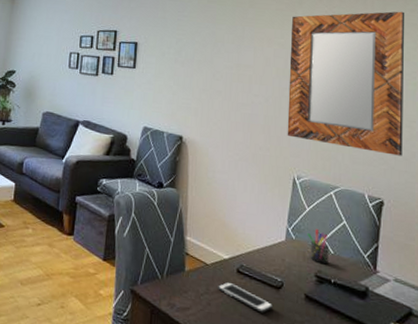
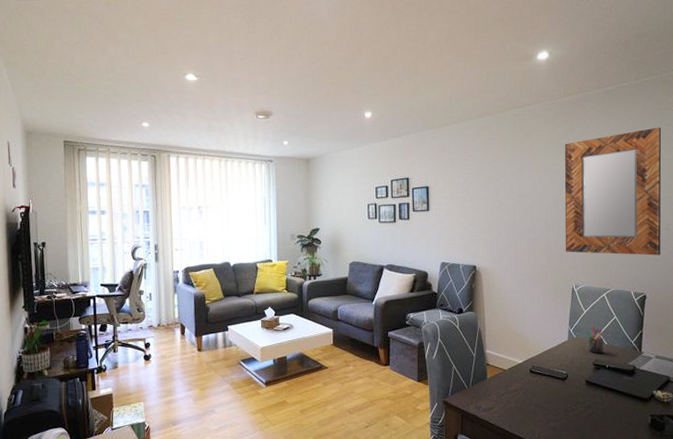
cell phone: present [218,281,274,313] -> none [515,381,561,401]

